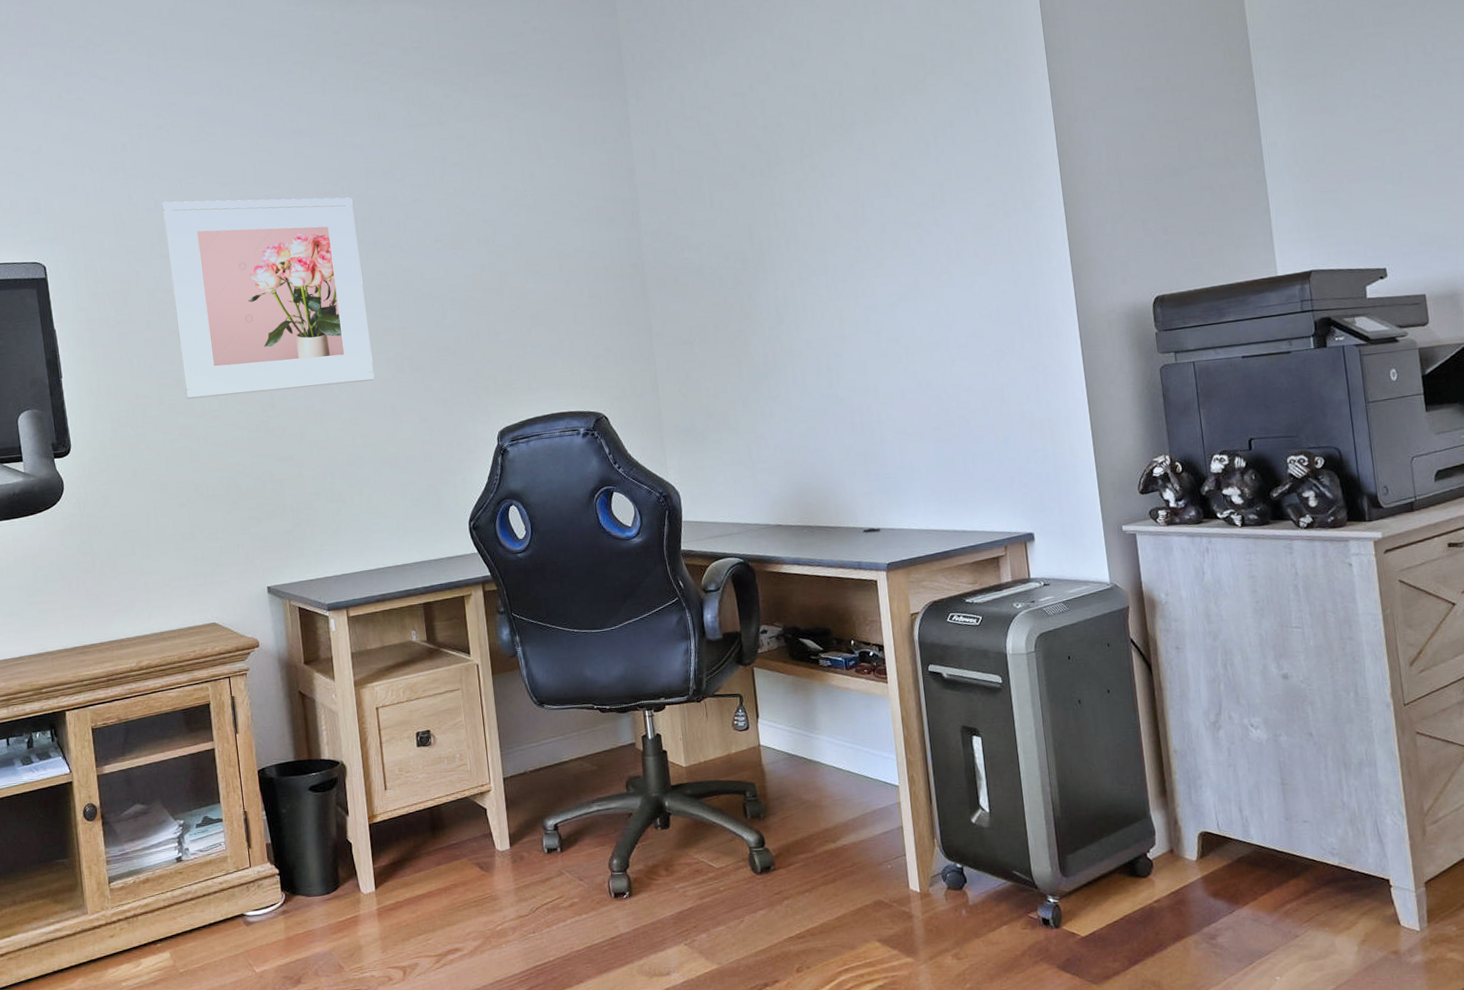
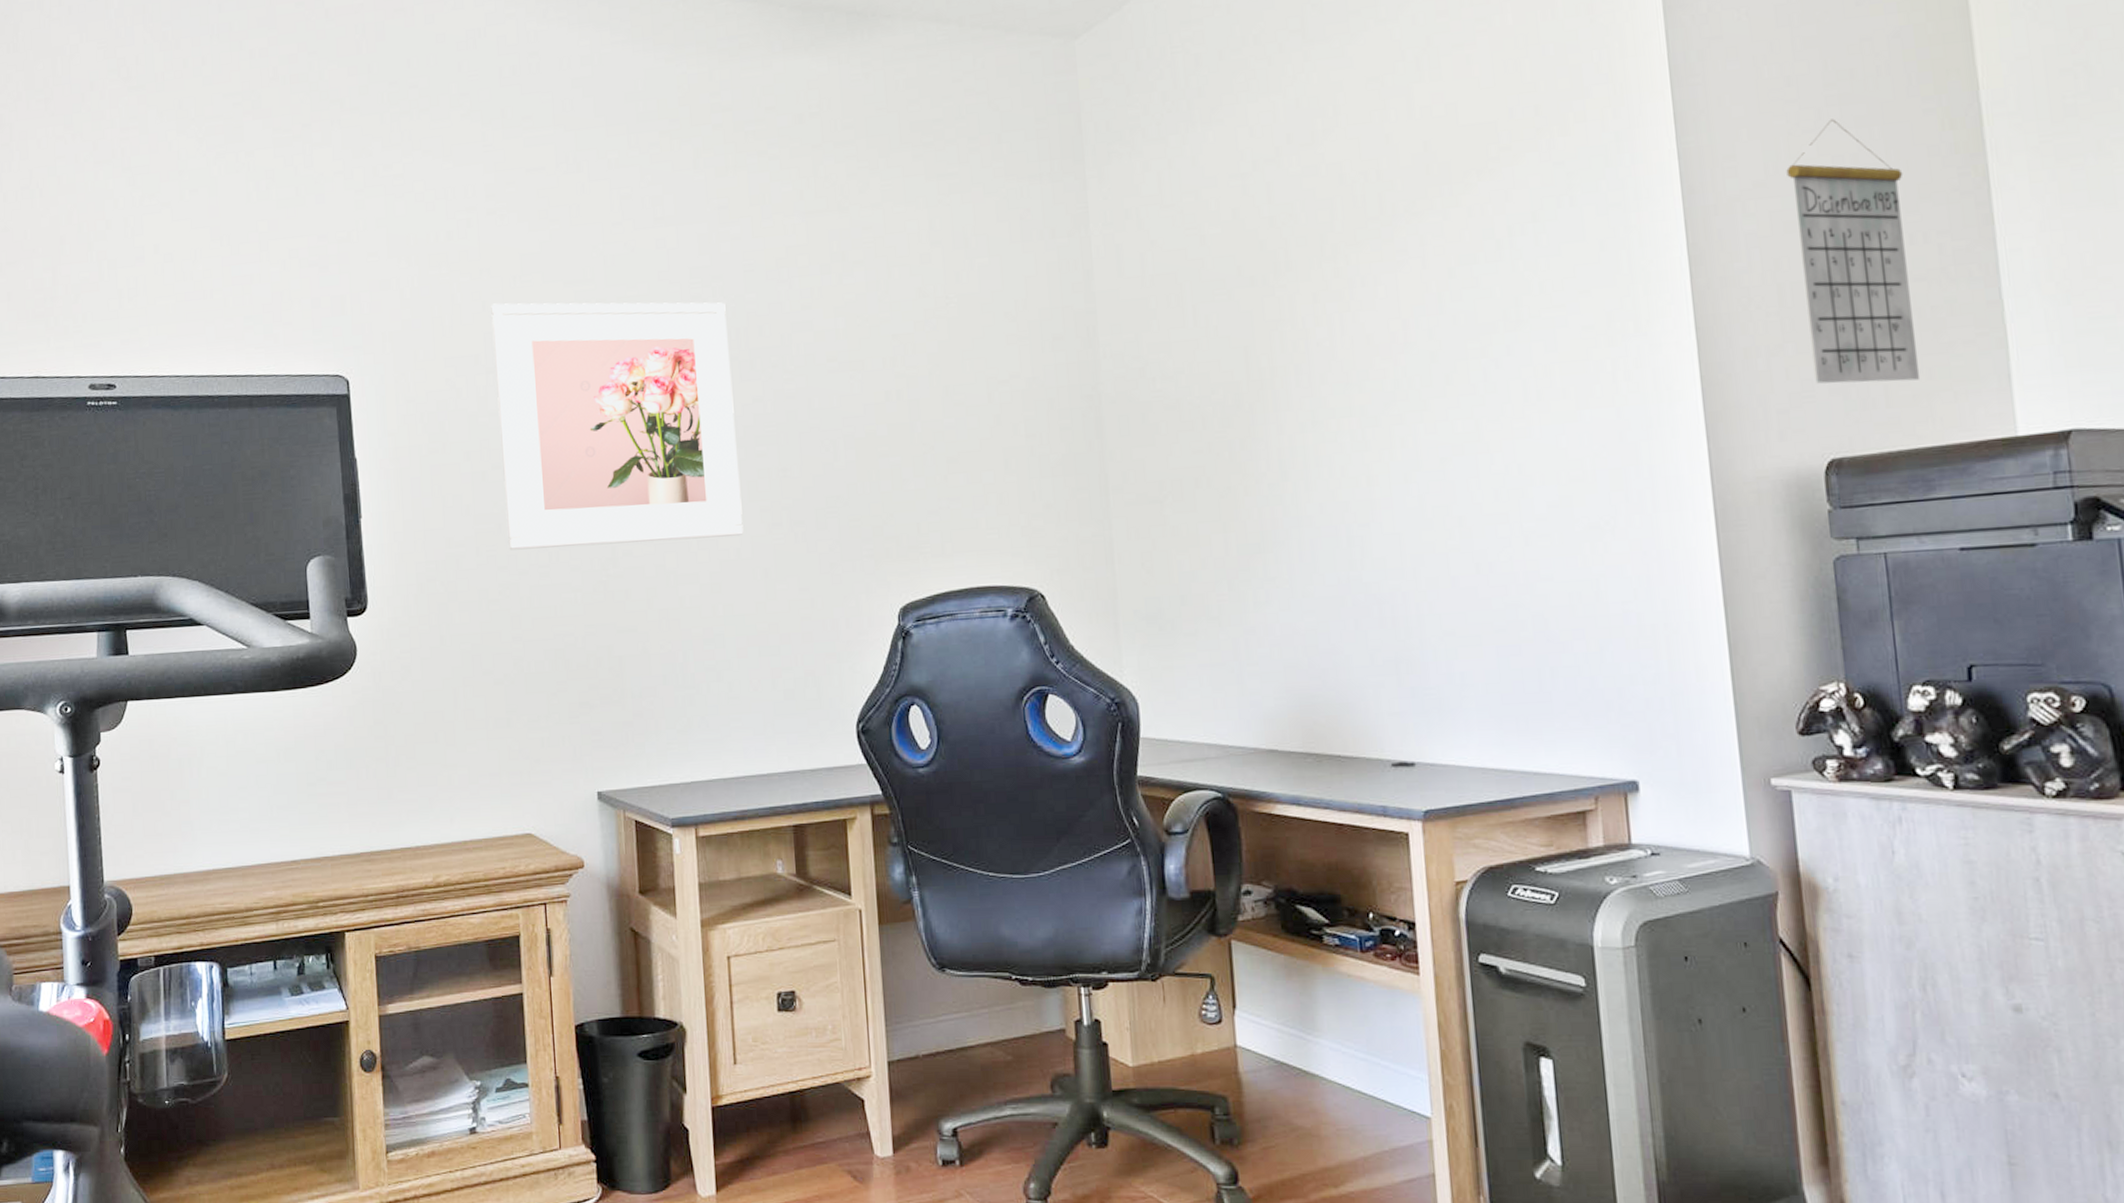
calendar: none [1122,50,1214,242] -> present [1786,119,1921,384]

